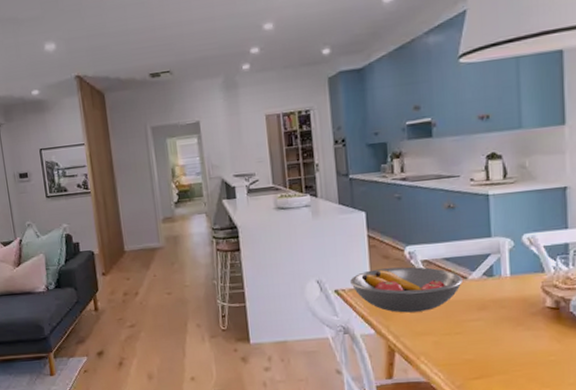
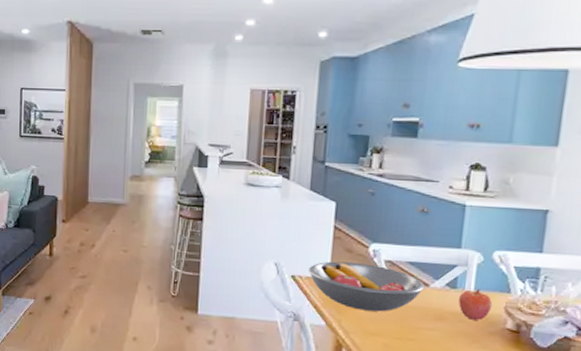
apple: none [497,273,529,304] -> present [458,289,492,321]

